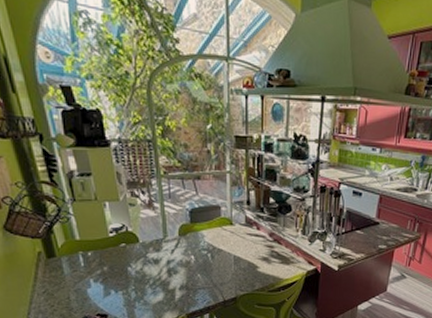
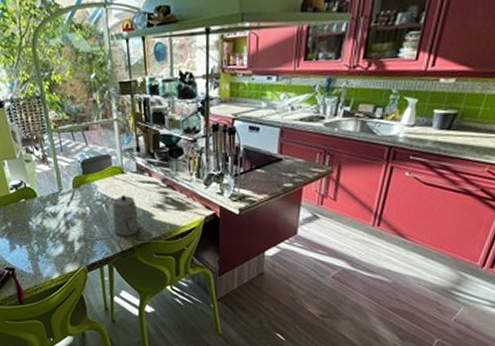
teapot: none [218,246,244,287] -> present [112,195,140,237]

